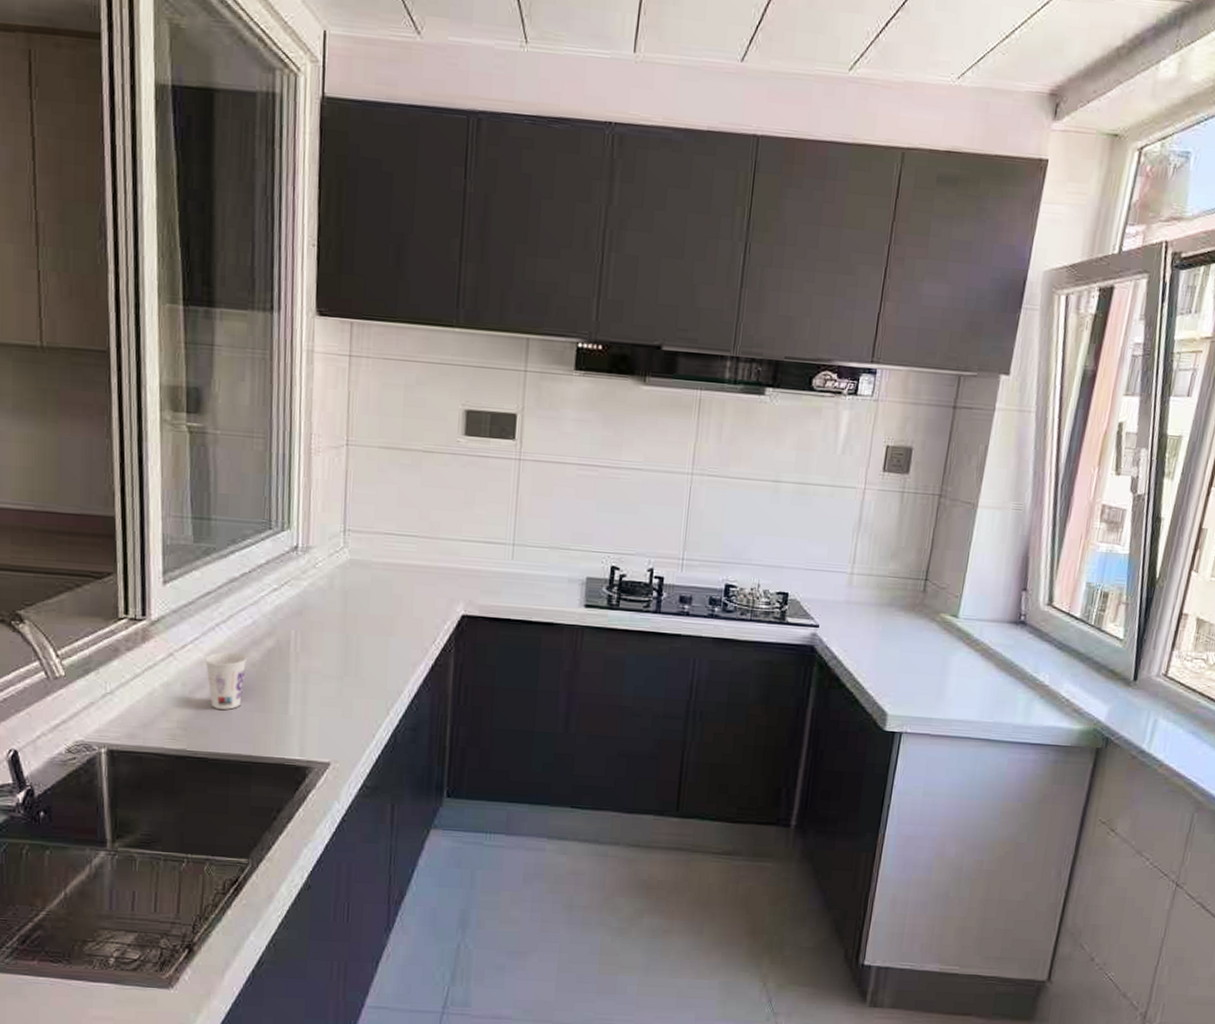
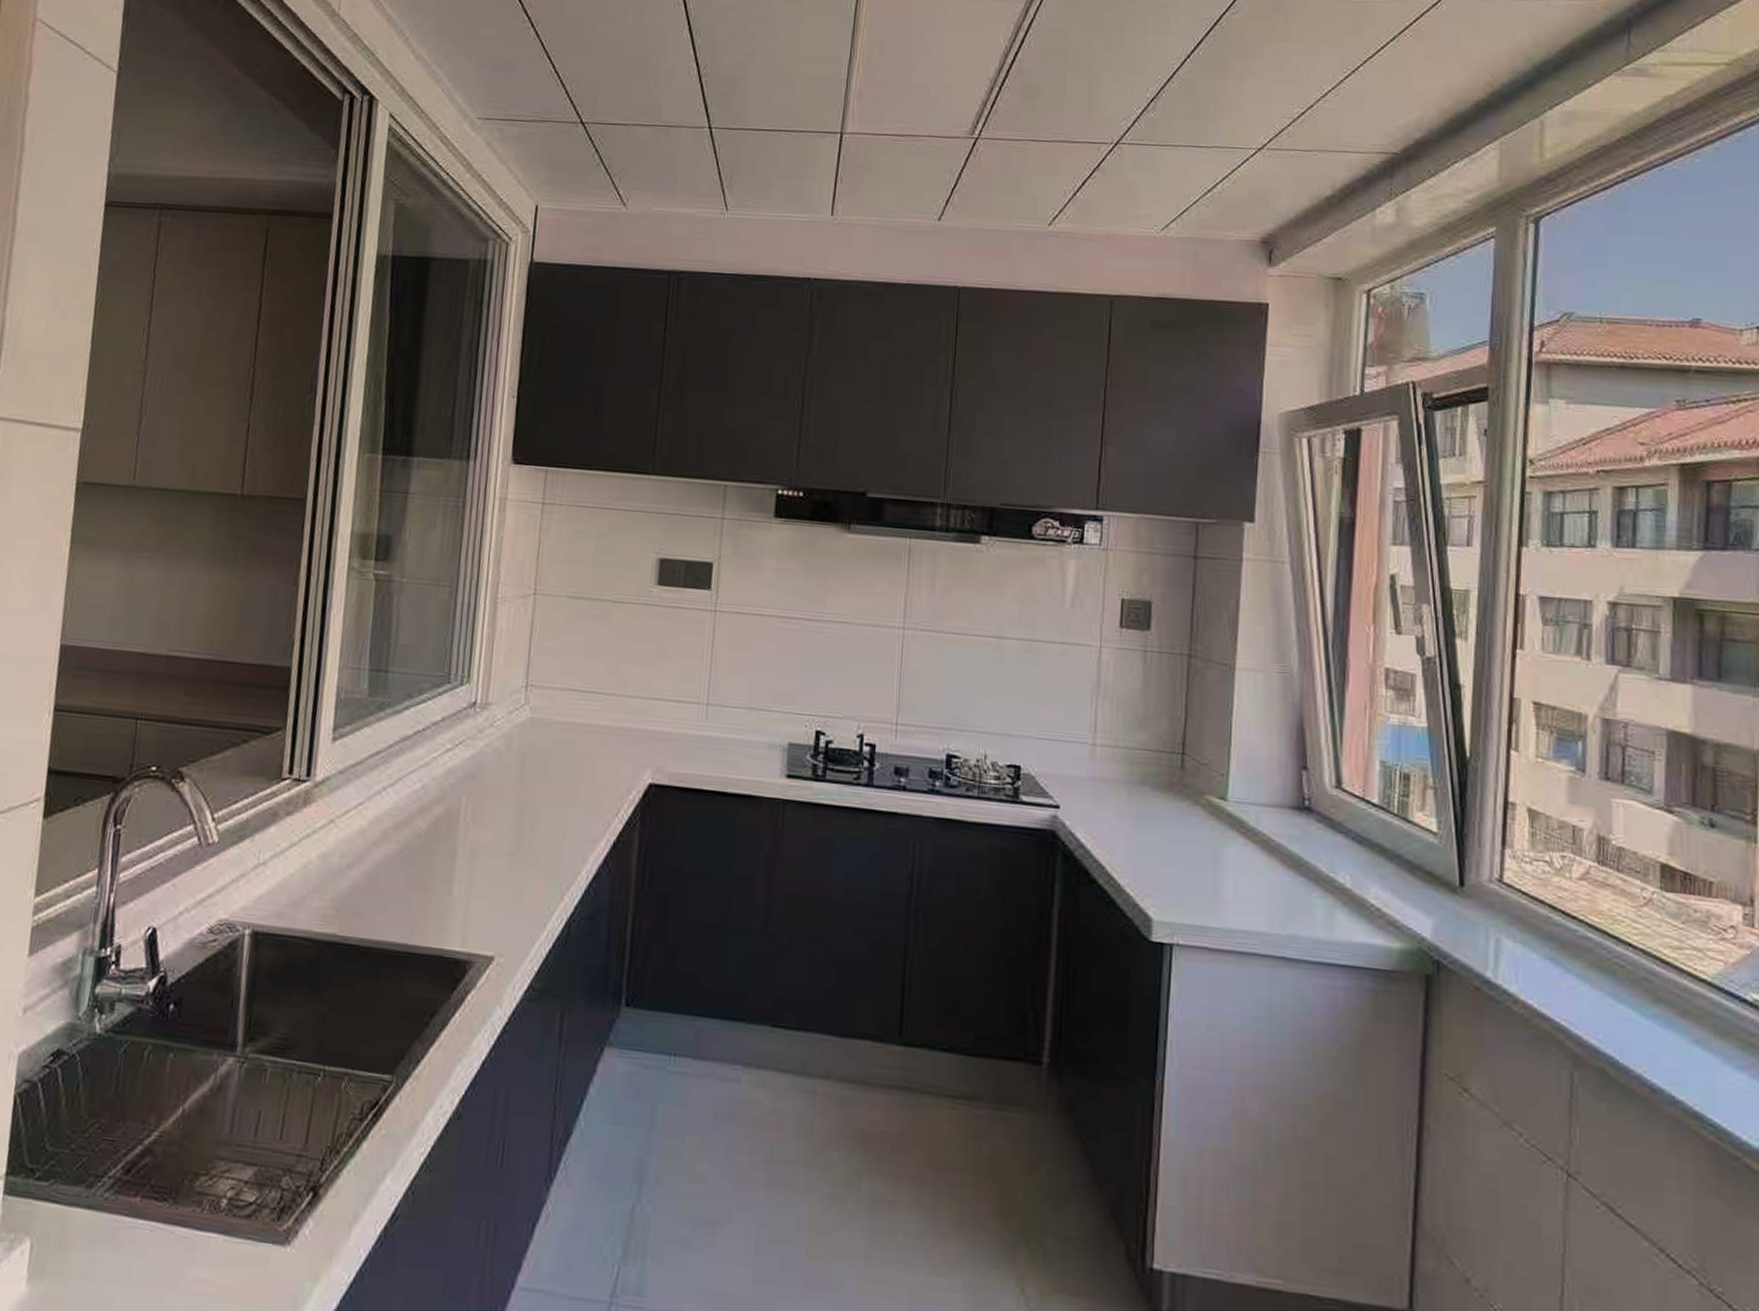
cup: present [205,652,248,710] -> none [367,820,413,888]

